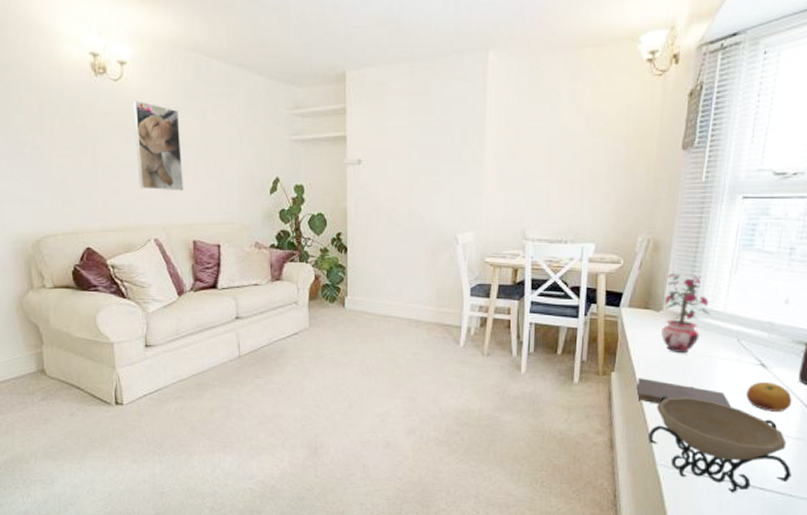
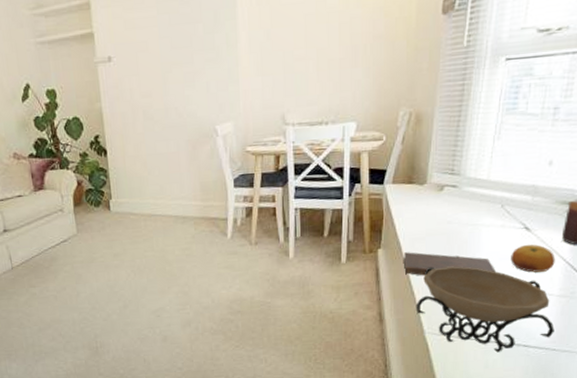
potted plant: present [661,271,711,354] -> none [426,143,475,225]

